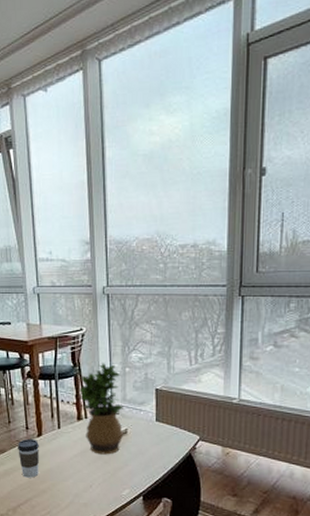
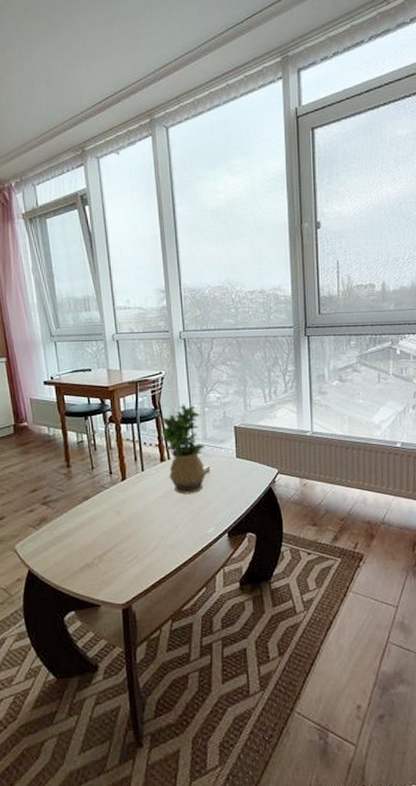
coffee cup: present [17,438,39,478] -> none [101,483,124,524]

